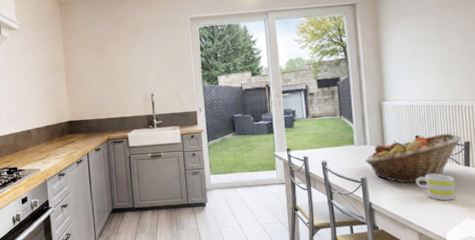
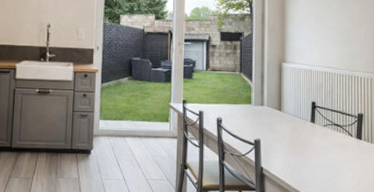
fruit basket: present [364,133,462,183] -> none [260,103,355,151]
mug: present [416,174,455,201] -> none [308,143,346,173]

